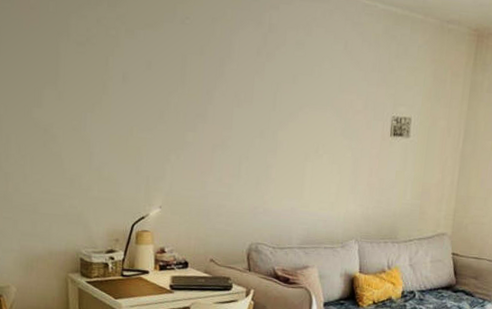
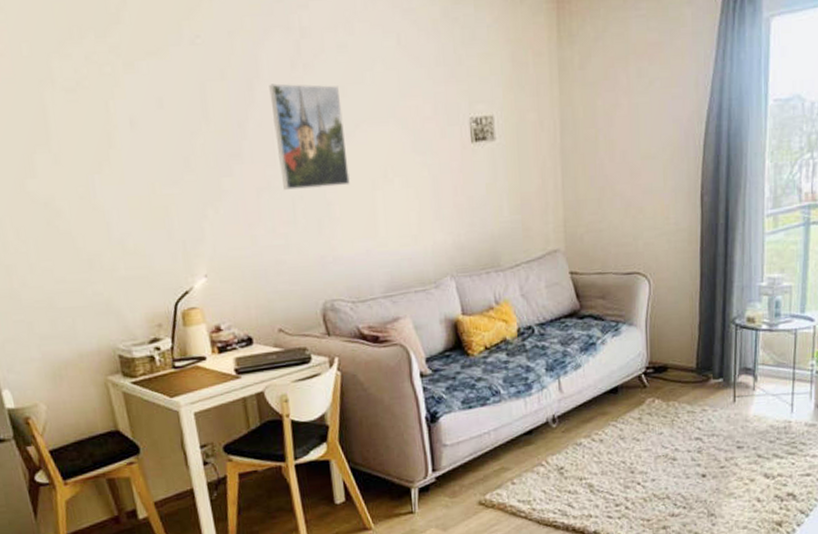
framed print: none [234,64,292,154] -> present [269,83,351,190]

